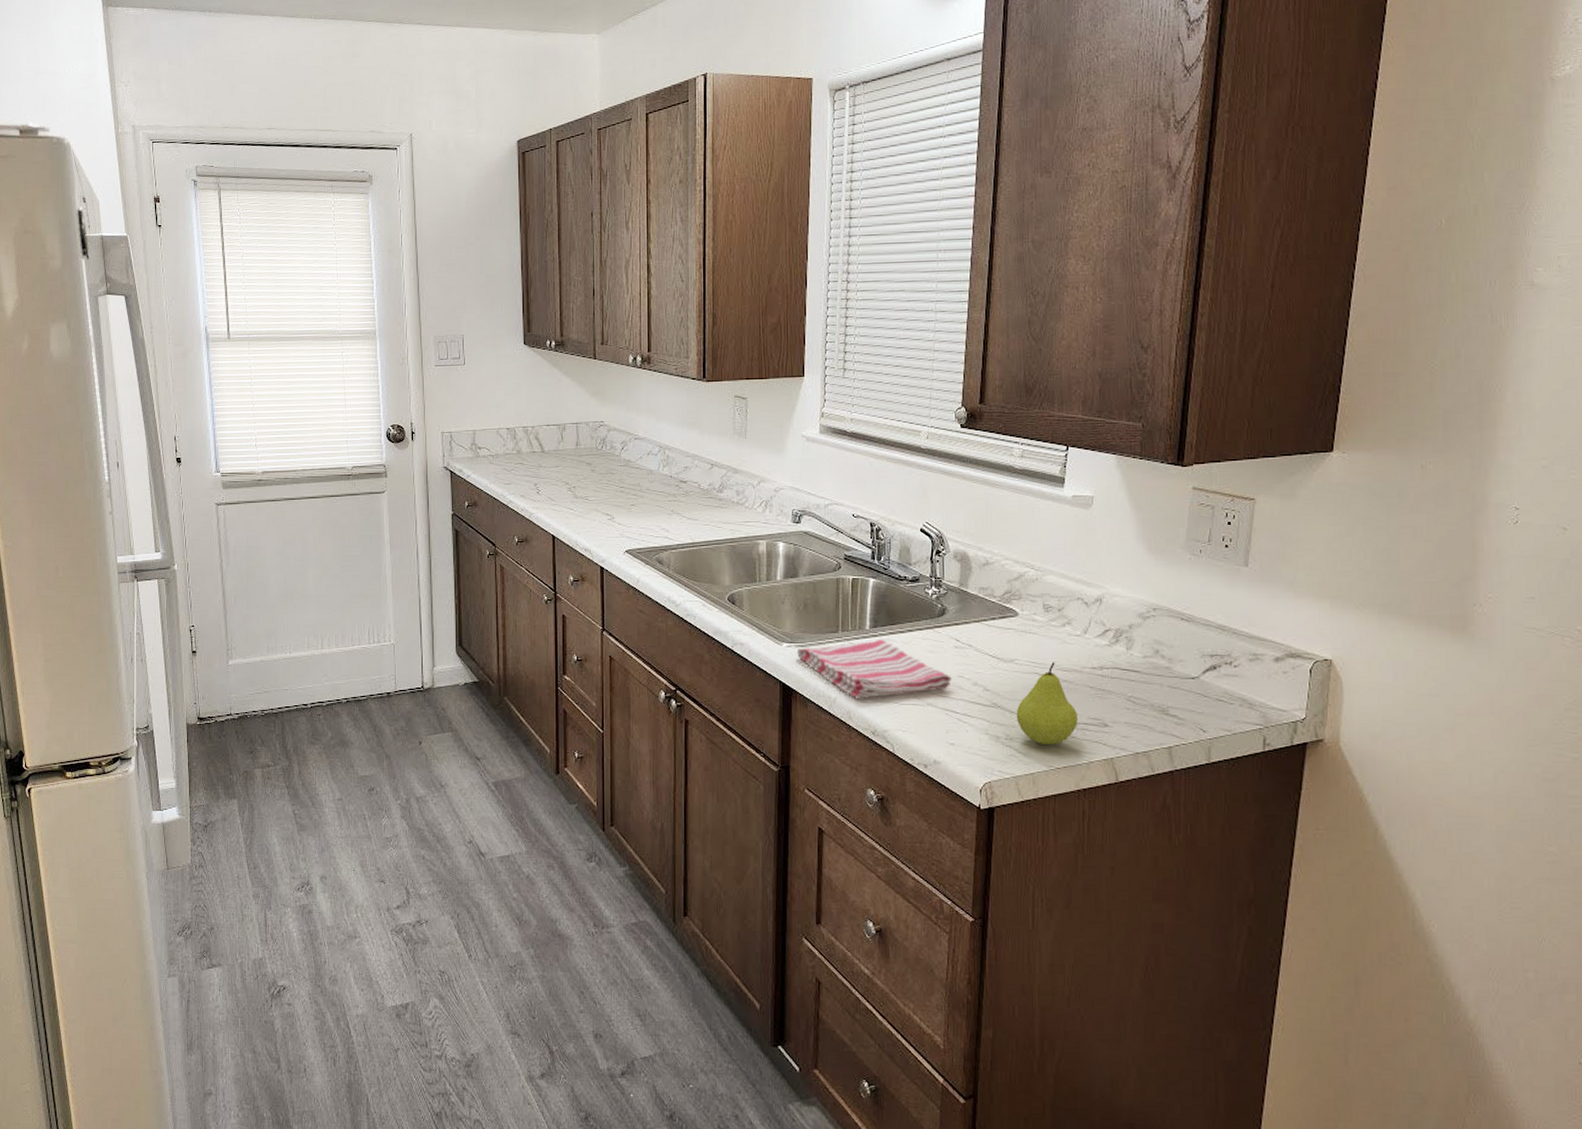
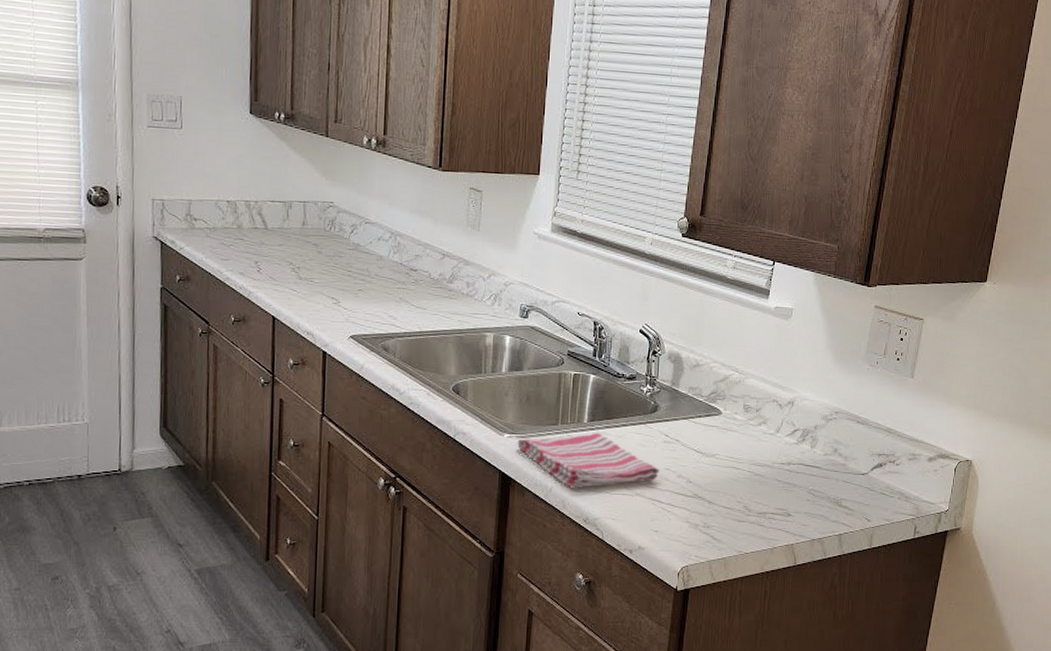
fruit: present [1016,662,1078,745] -> none [713,457,766,532]

